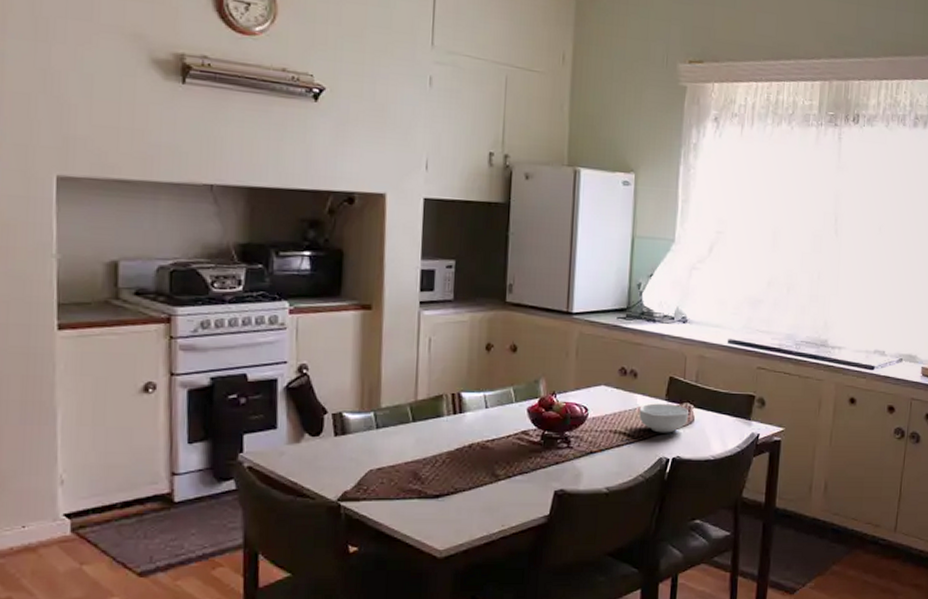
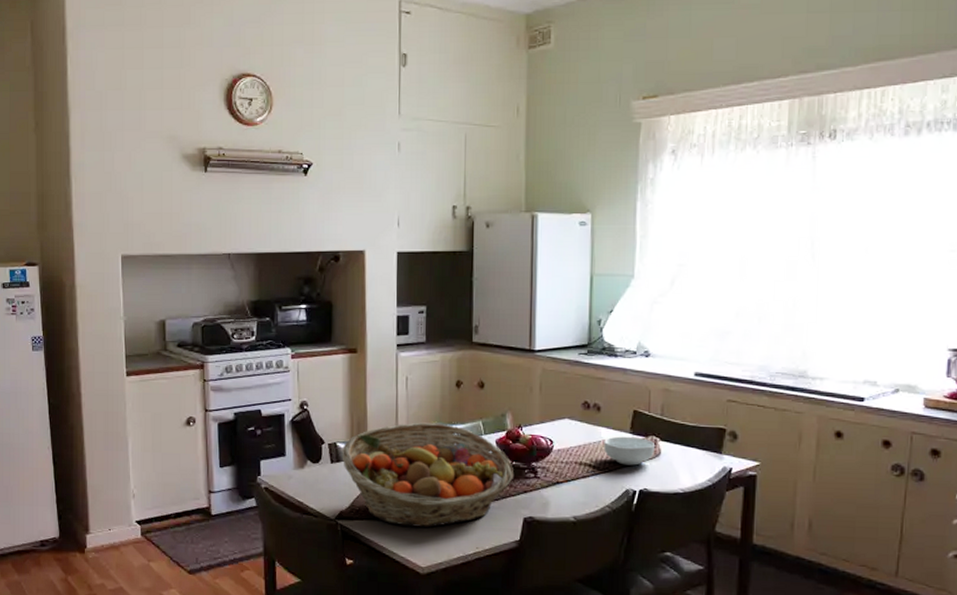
fruit basket: none [348,389,546,506] -> present [342,422,515,528]

